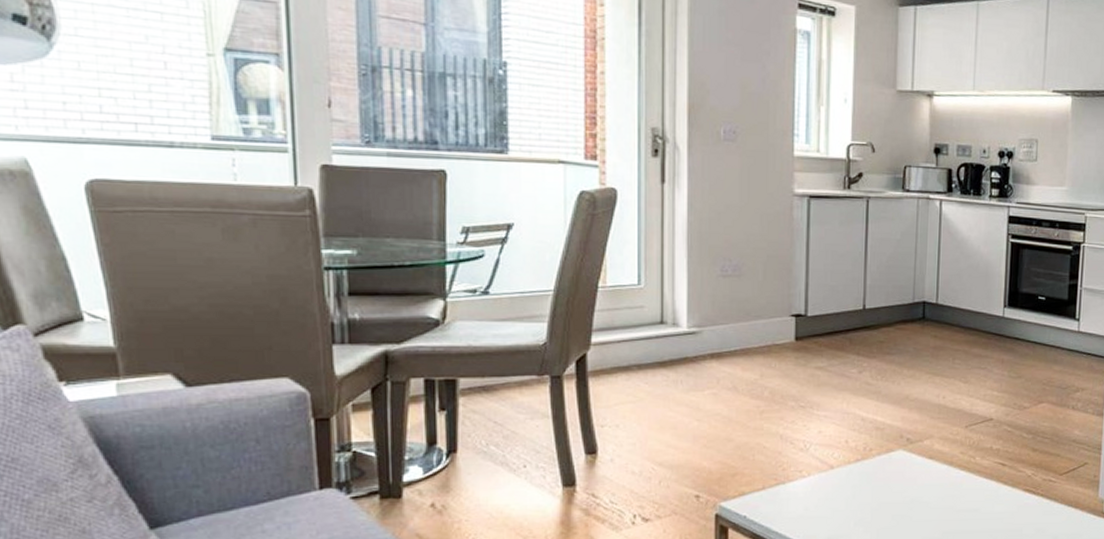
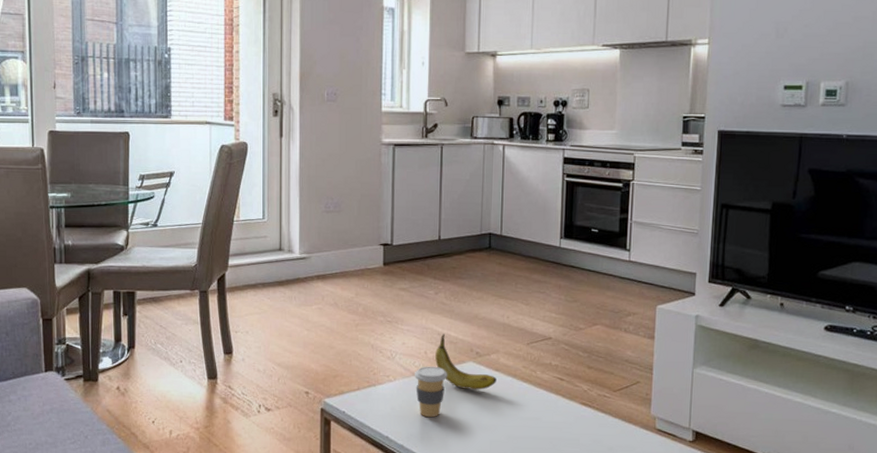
coffee cup: none [833,457,872,517] -> present [415,366,447,418]
fruit: none [858,419,930,482] -> present [435,334,497,390]

